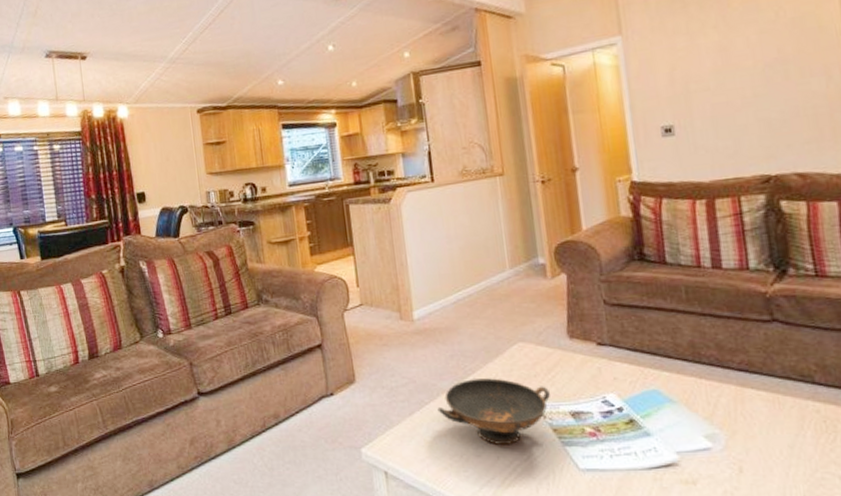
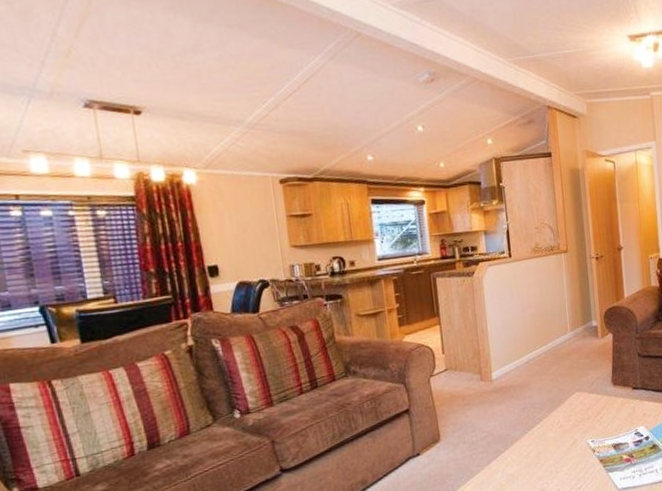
decorative bowl: present [437,378,550,446] -> none [511,424,598,480]

